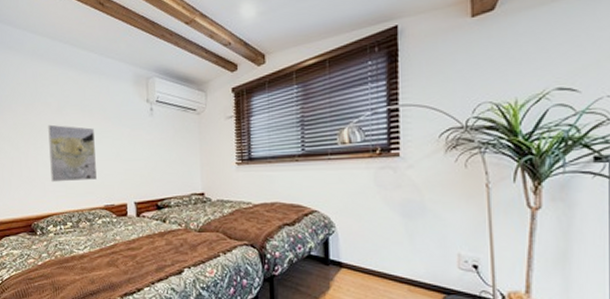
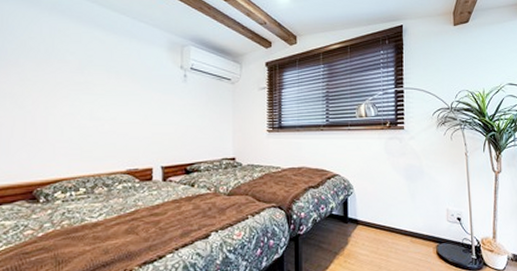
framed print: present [48,124,97,182] -> none [63,83,120,145]

